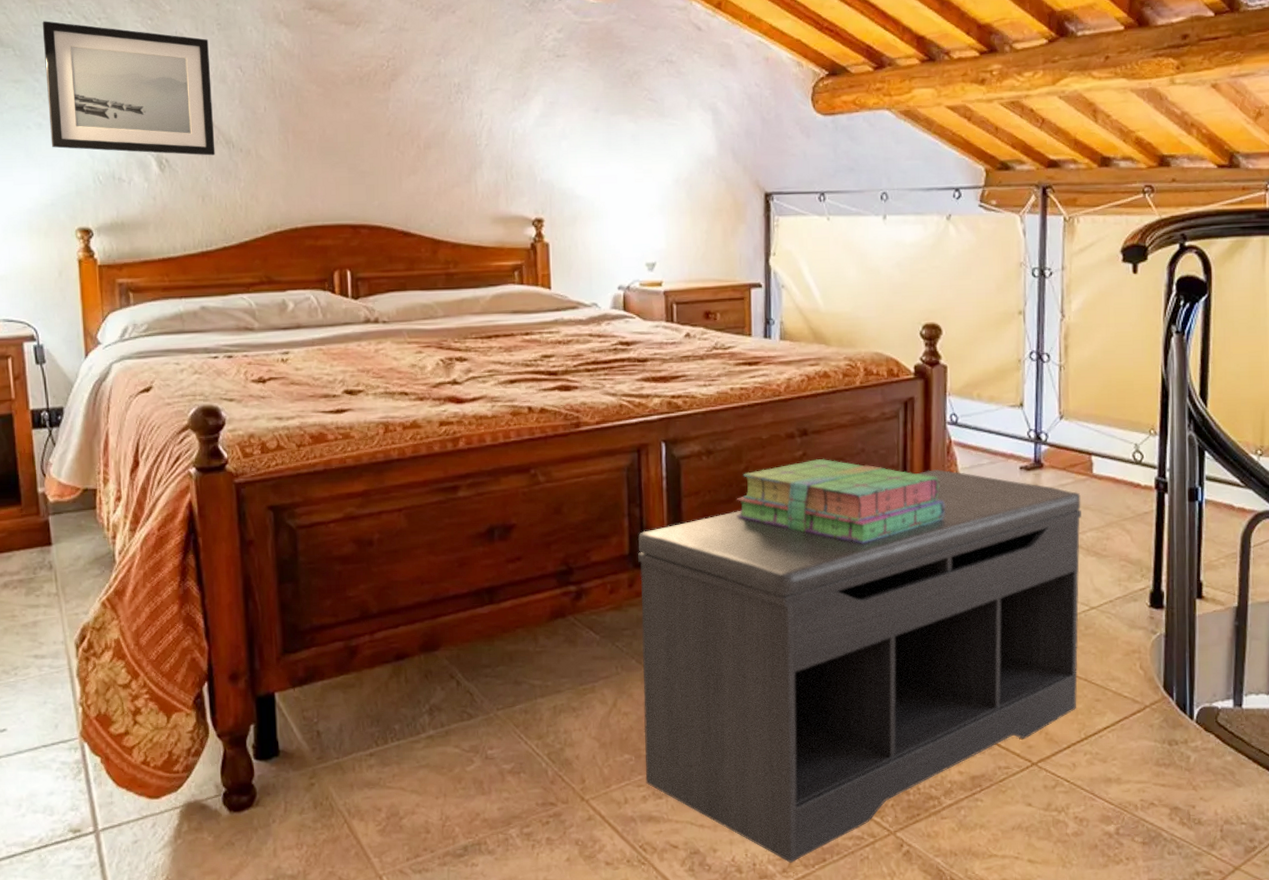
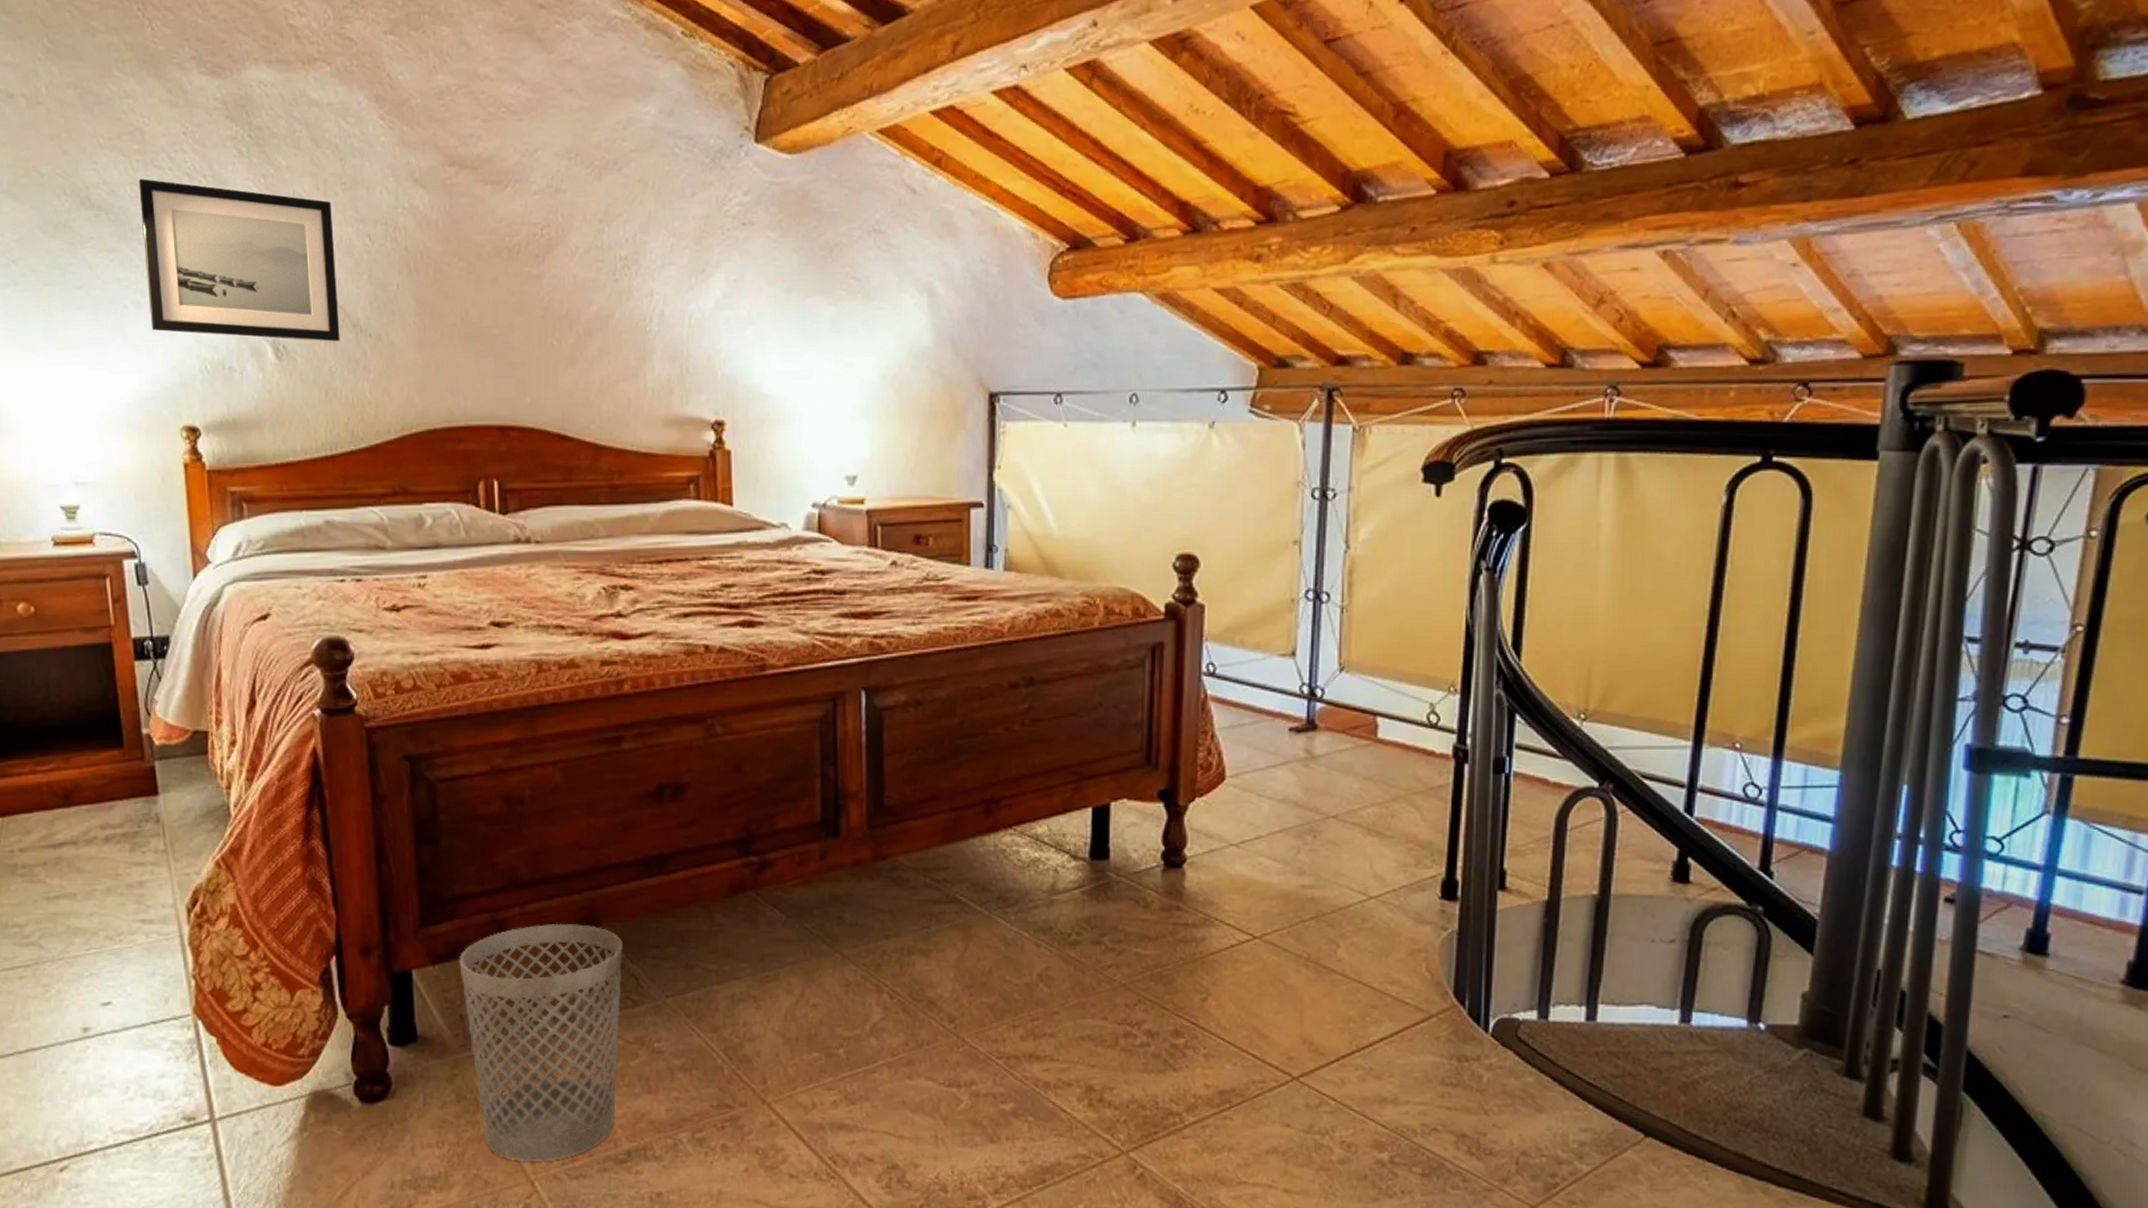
wastebasket: none [316,648,459,859] -> present [459,923,623,1163]
bench: present [638,469,1081,864] -> none [832,729,1362,1184]
stack of books: present [736,458,945,544] -> none [948,713,1197,815]

